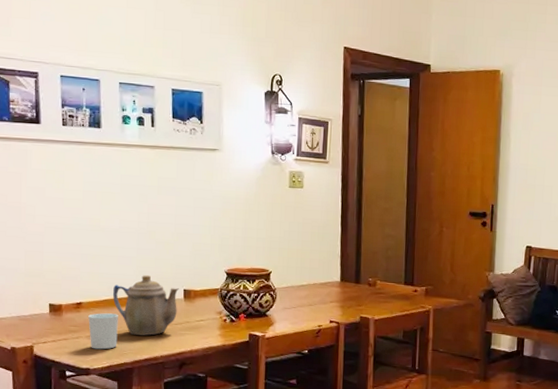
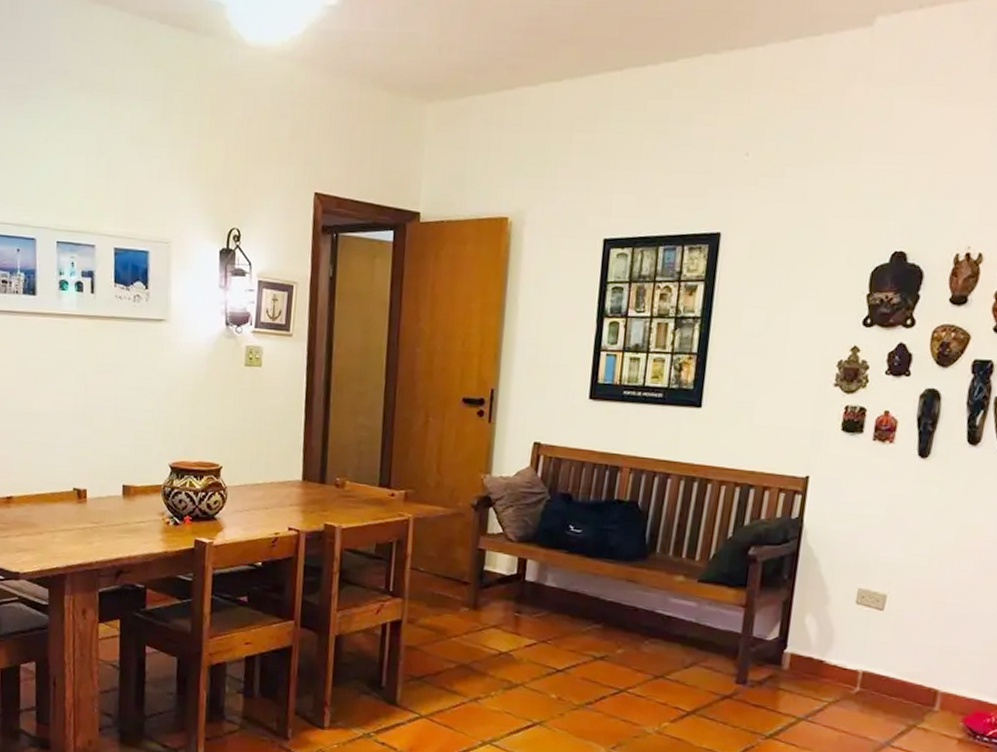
cup: present [88,313,118,350] -> none [18,509,51,552]
teapot: present [113,275,179,336] -> none [45,467,117,537]

